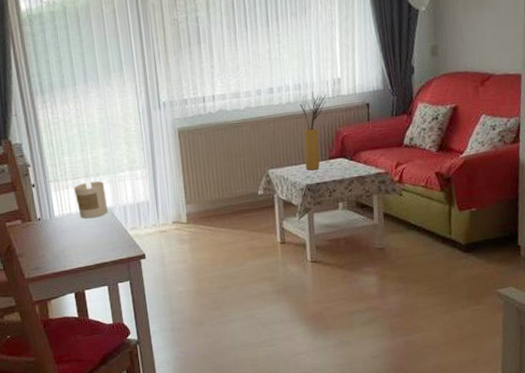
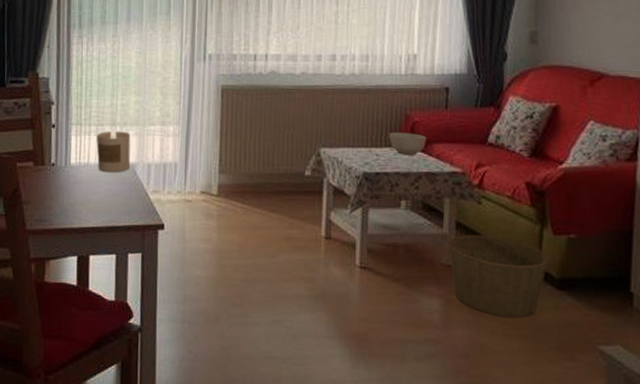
vase: present [300,91,327,171] -> none [365,64,398,157]
bowl: none [324,146,355,166] -> present [390,132,427,155]
basket: none [379,219,457,281] -> present [448,234,549,318]

